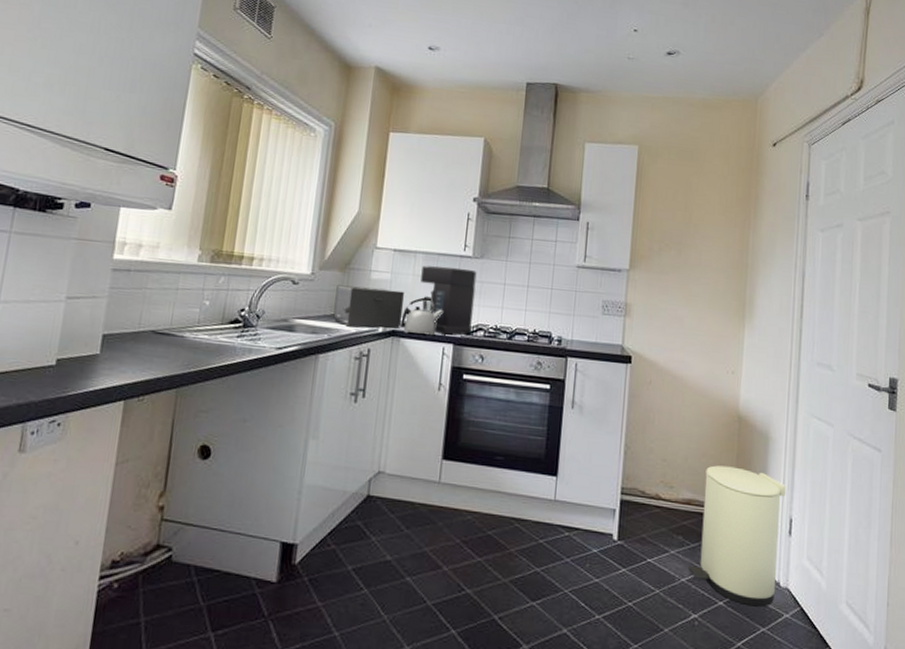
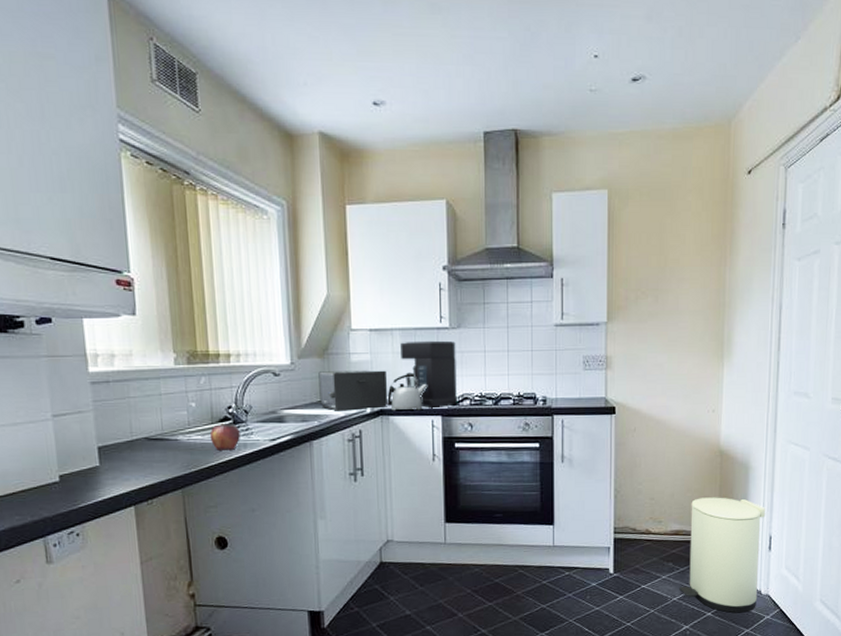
fruit: none [216,324,248,354] -> present [209,423,240,450]

